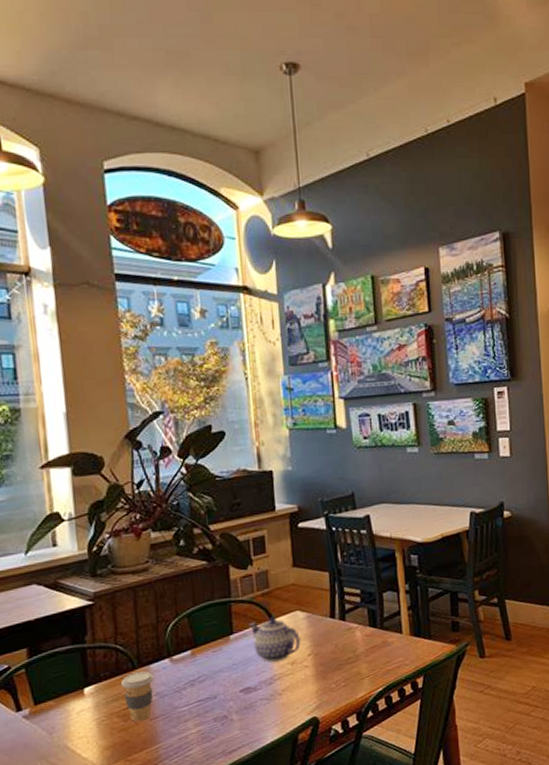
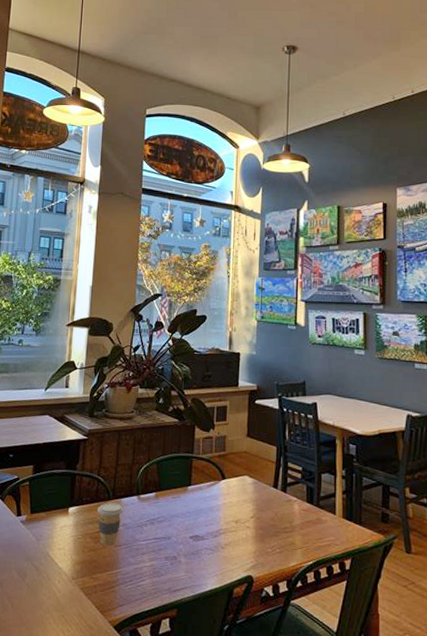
teapot: present [249,616,301,662] -> none [205,477,246,518]

